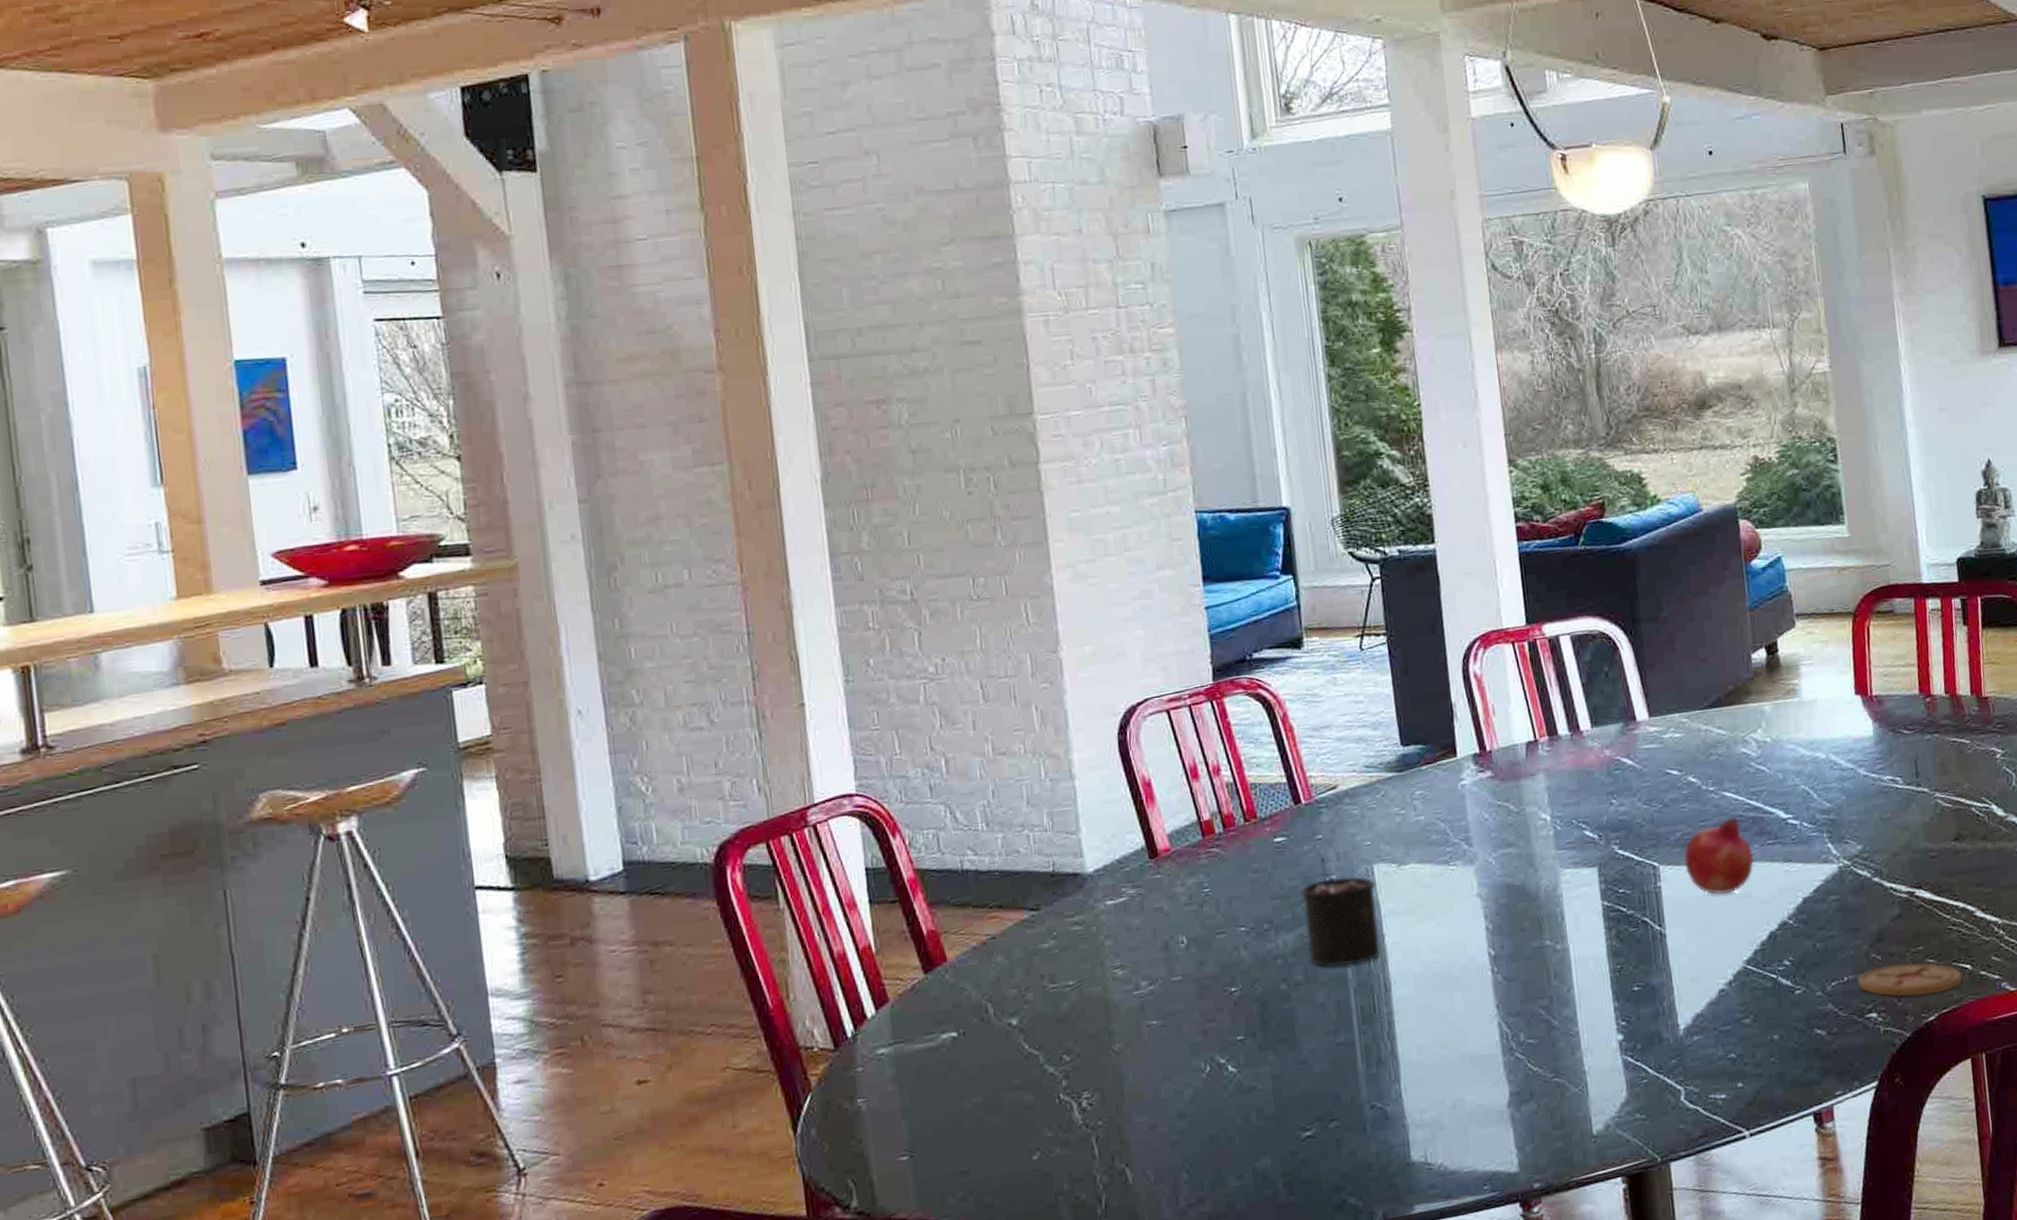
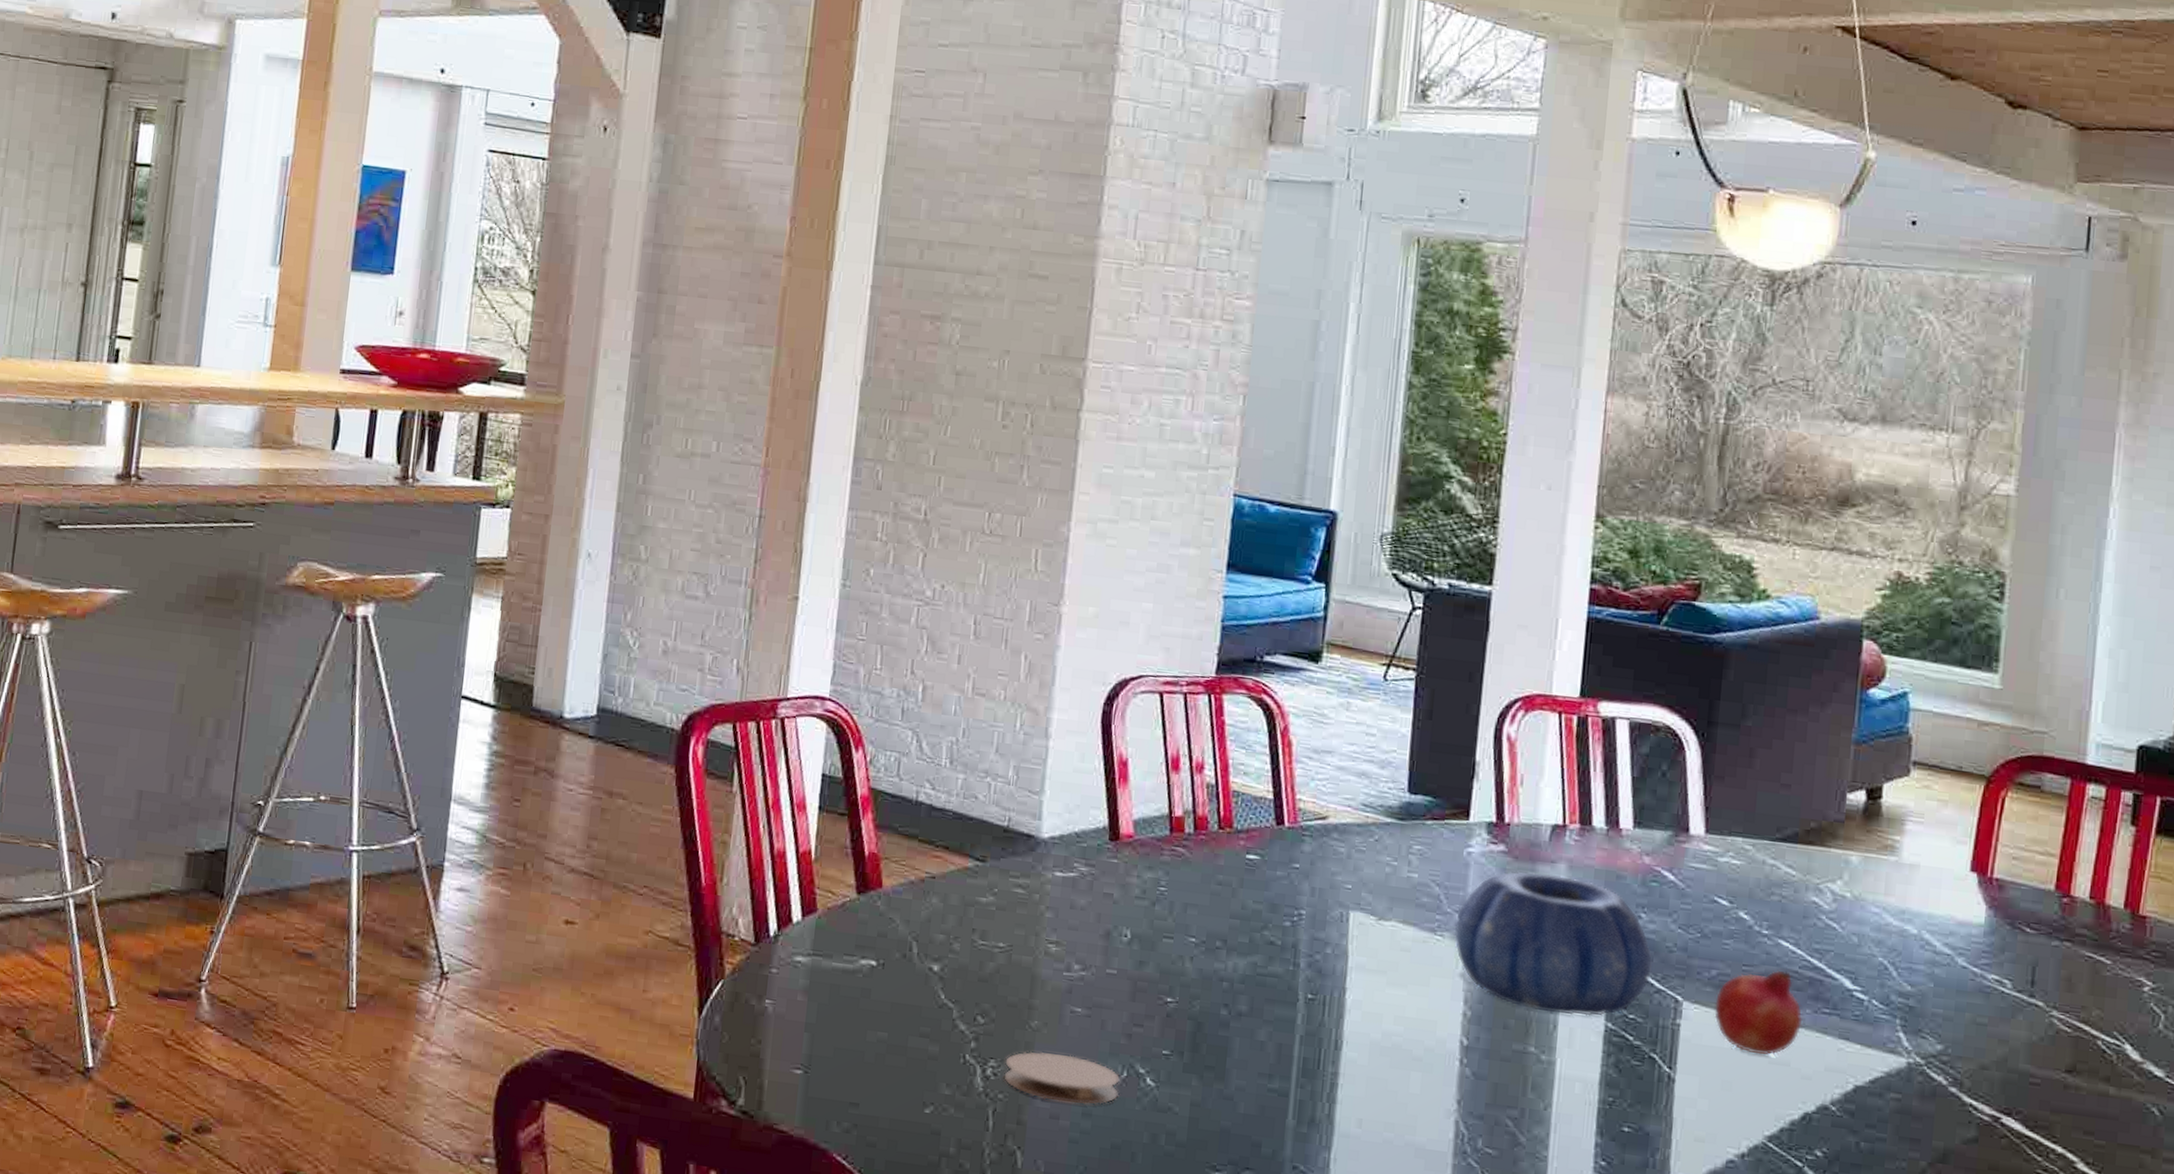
coaster: none [1097,1065,1207,1114] -> present [1003,1051,1121,1105]
candle: present [1299,856,1381,967] -> none [1259,887,1349,1013]
decorative bowl: none [1463,784,1630,909] -> present [1454,871,1652,1016]

